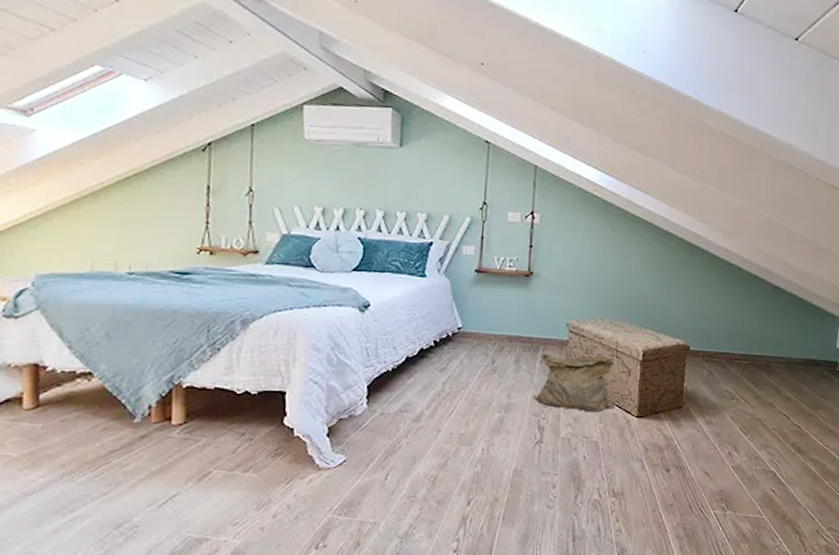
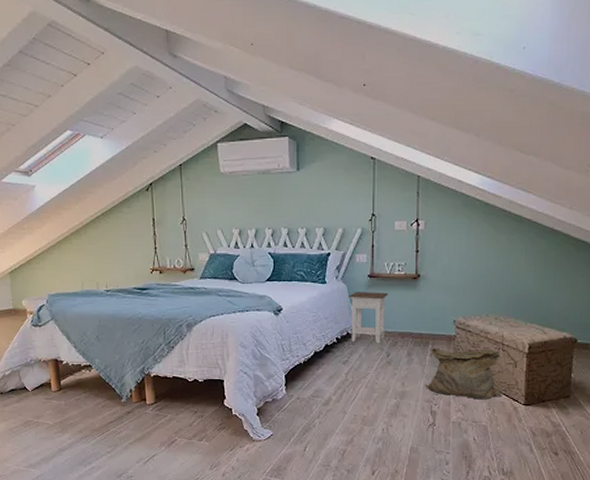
nightstand: none [450,288,498,349] -> present [349,292,389,344]

